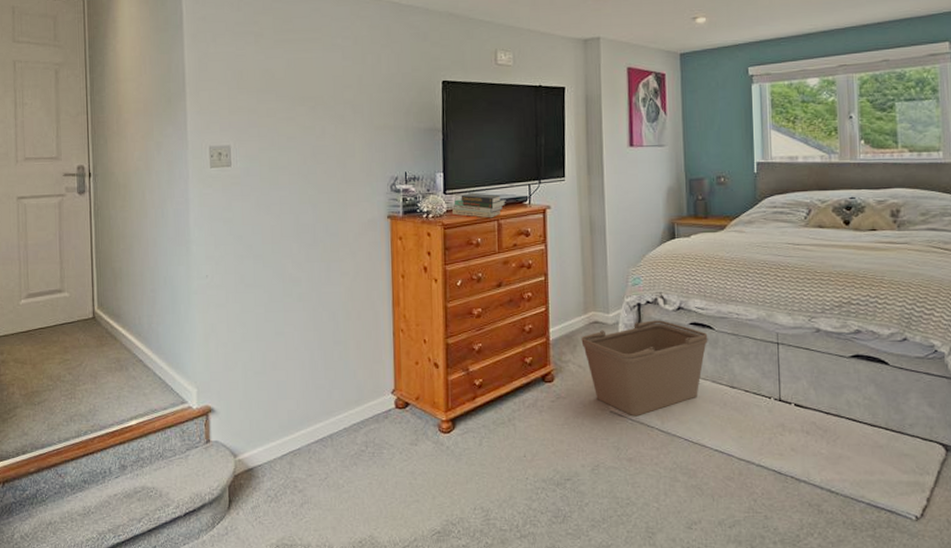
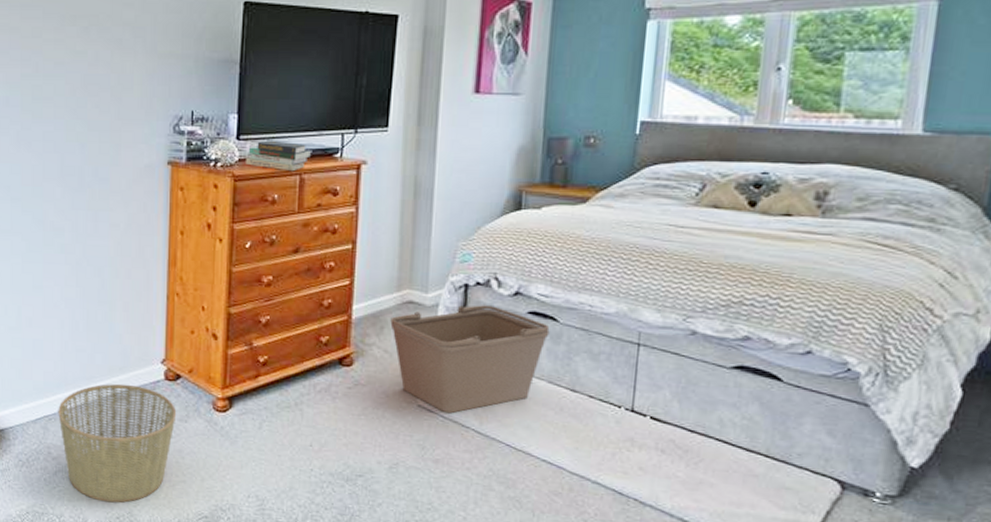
basket: none [302,415,408,528] -> present [58,383,177,503]

